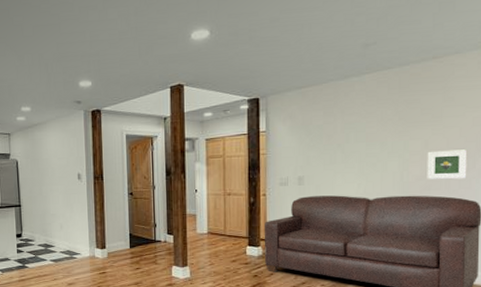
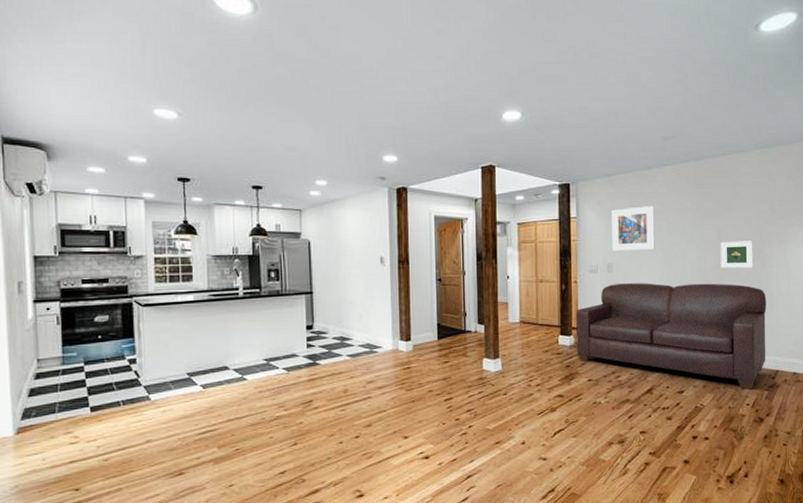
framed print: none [303,117,351,164] -> present [611,206,655,252]

